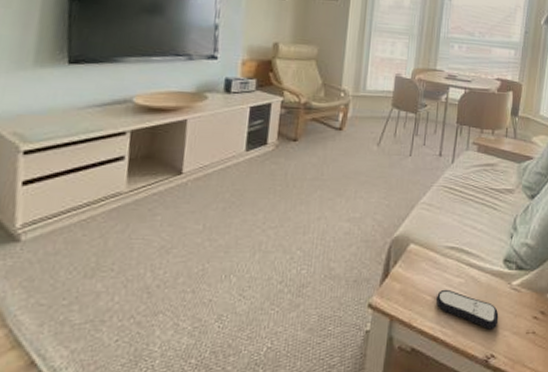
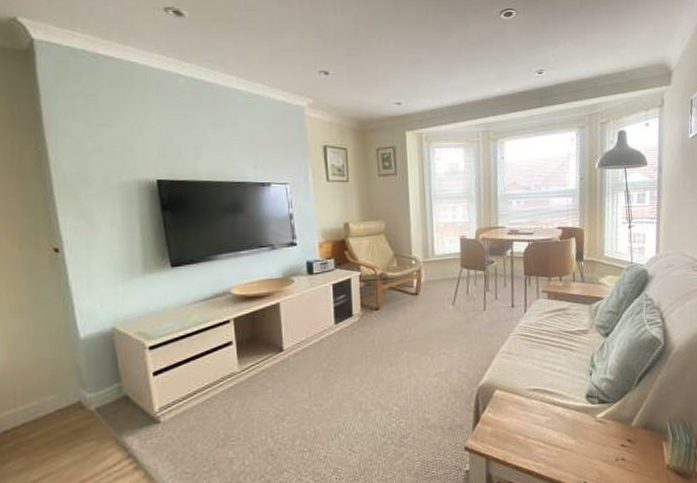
remote control: present [435,289,499,330] -> none [526,427,588,460]

